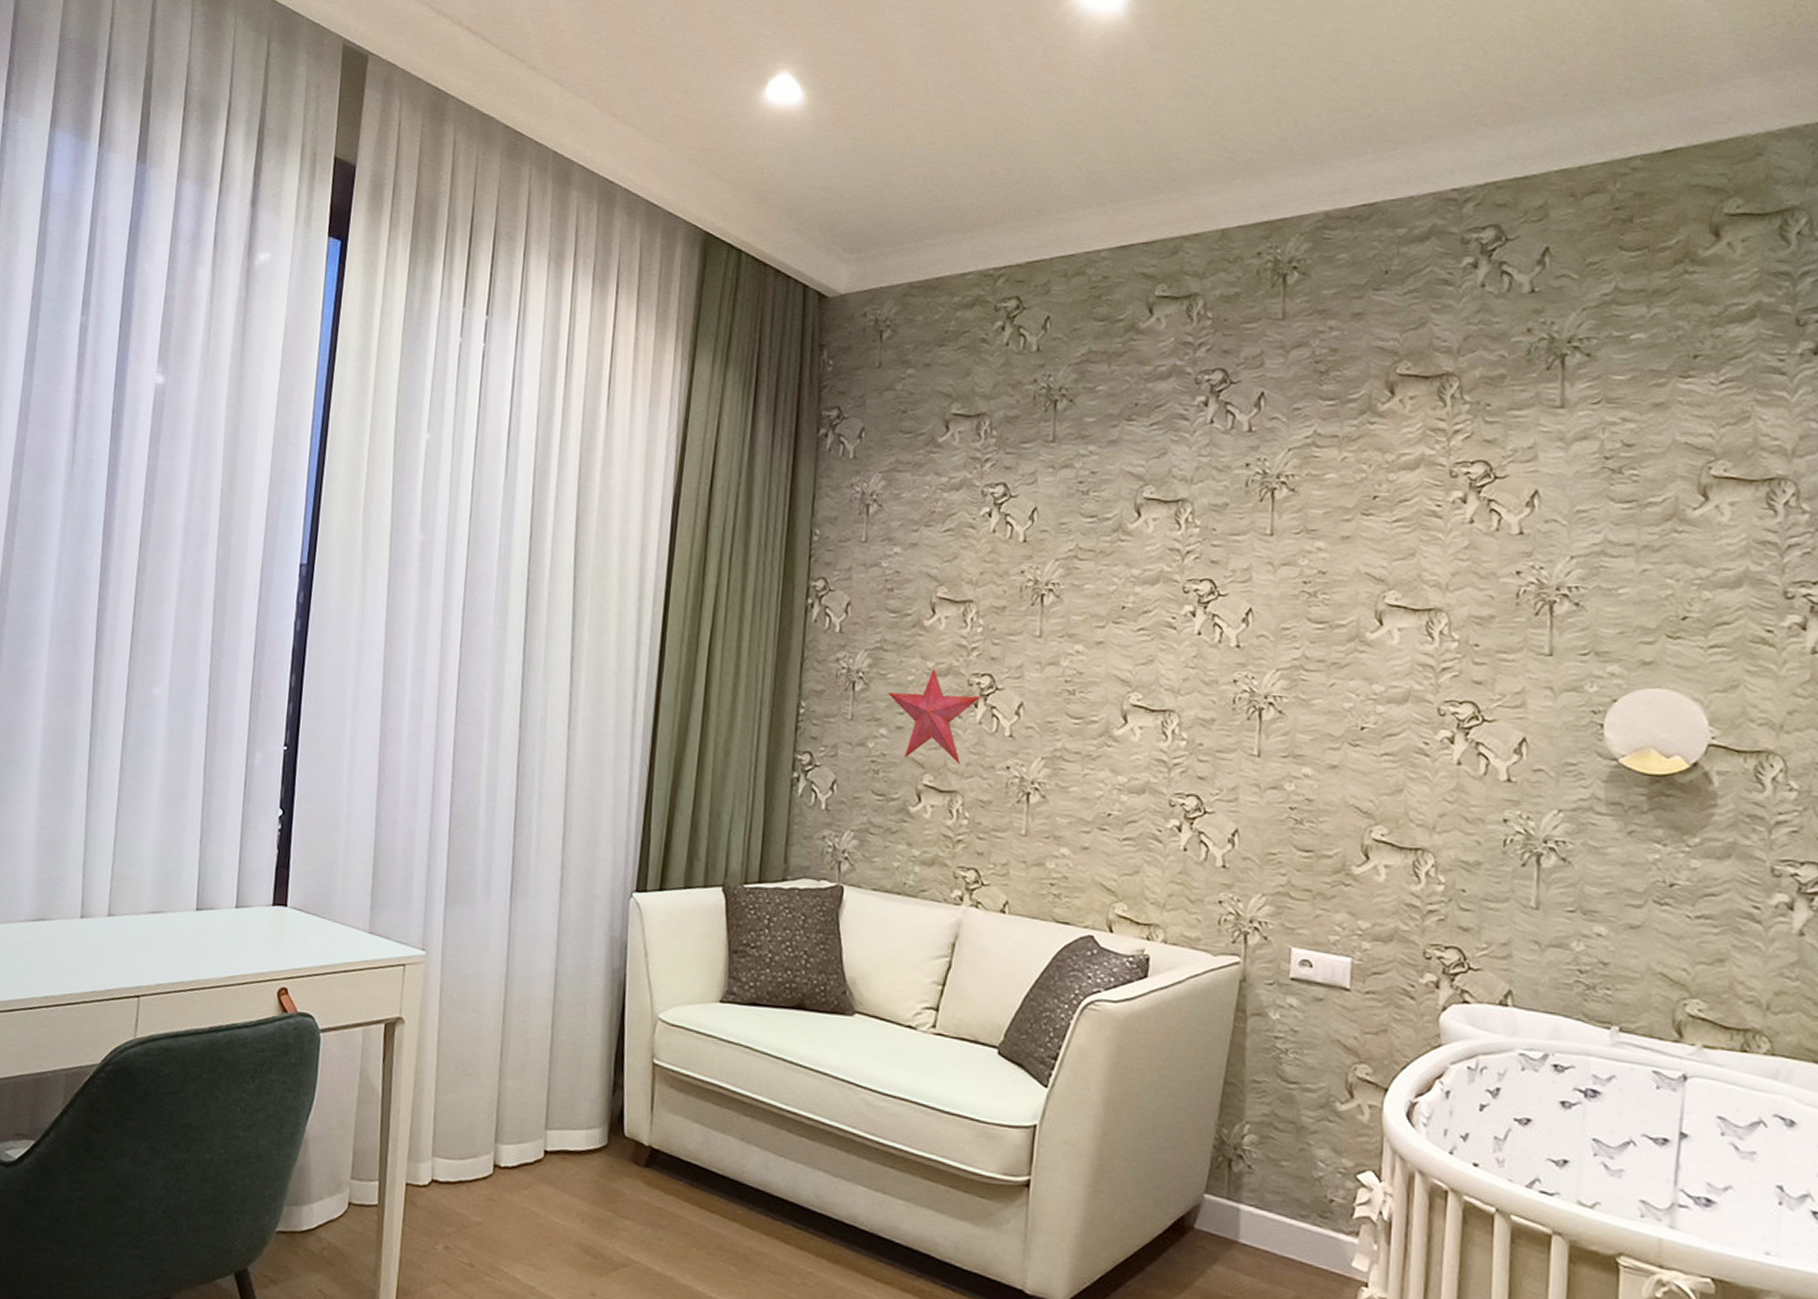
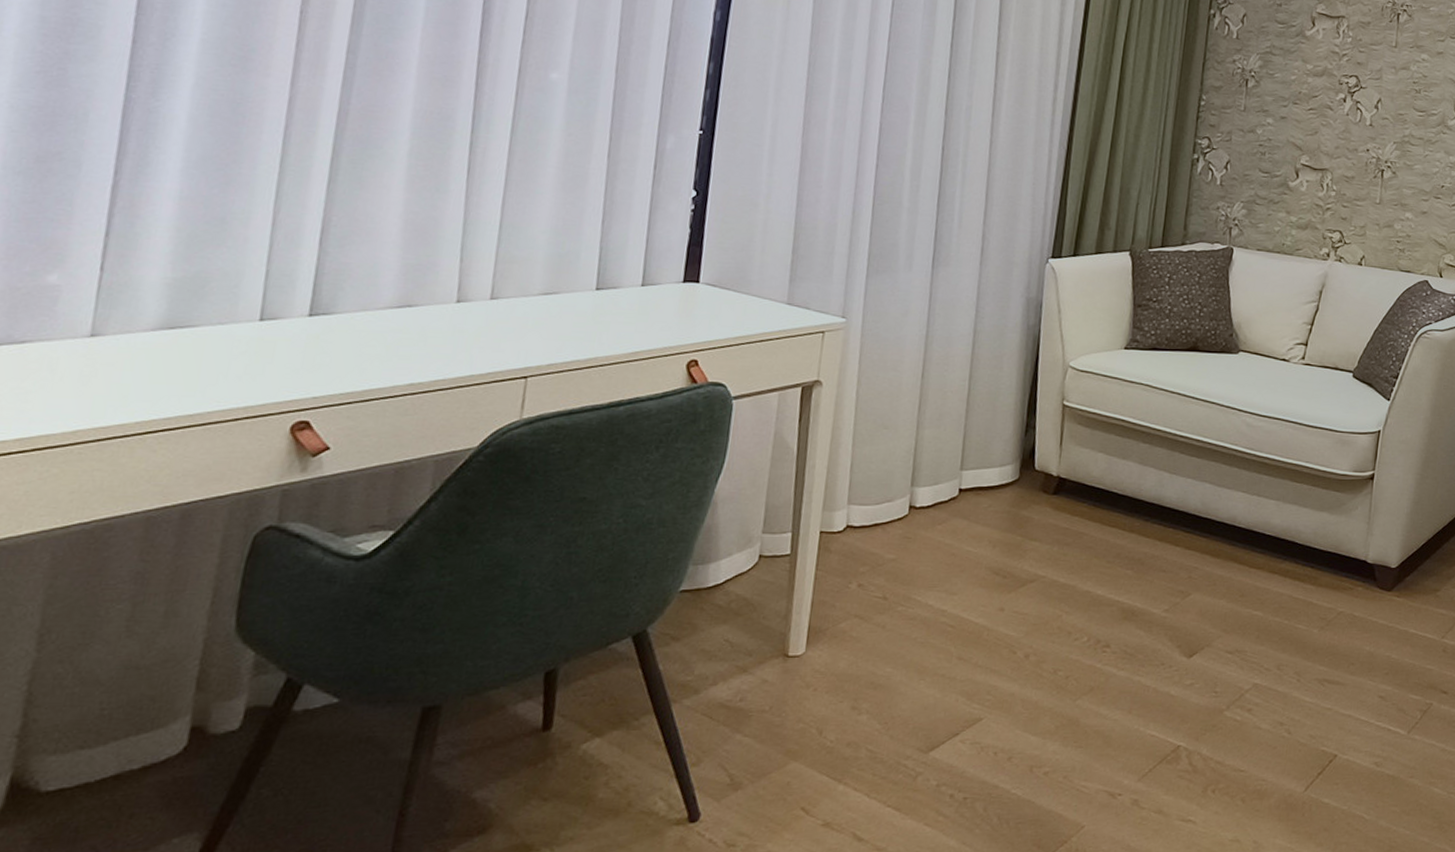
decorative star: present [887,668,982,766] -> none [1274,70,1350,149]

